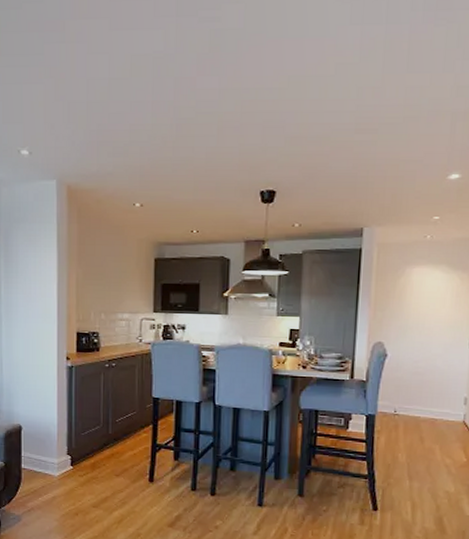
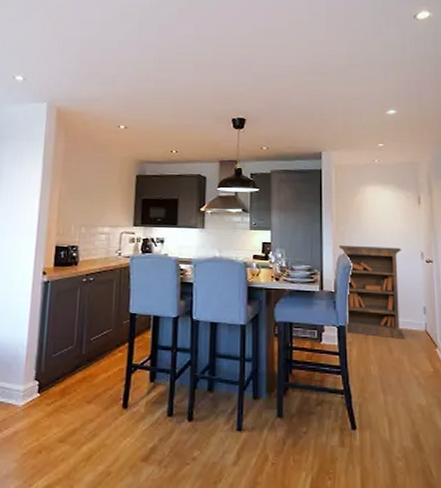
bookcase: none [374,332,447,429] -> present [338,244,405,339]

